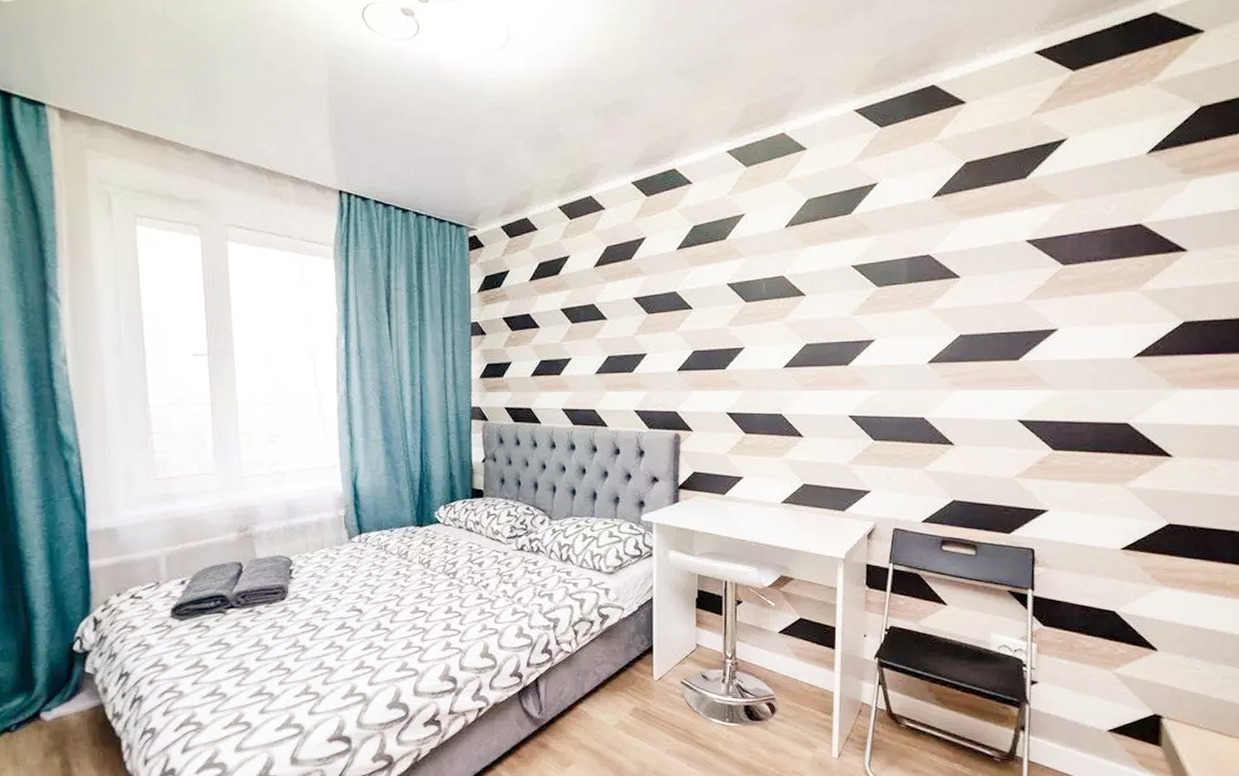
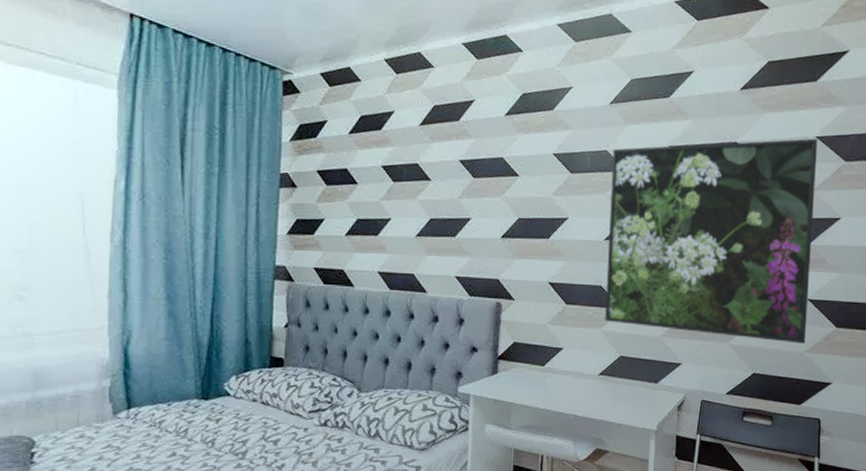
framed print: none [786,243,1028,468] -> present [605,138,818,344]

